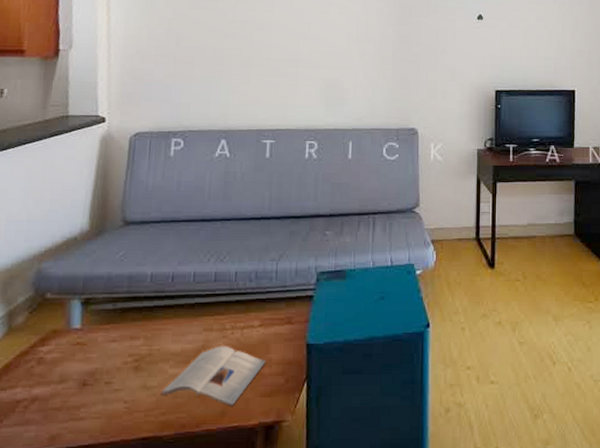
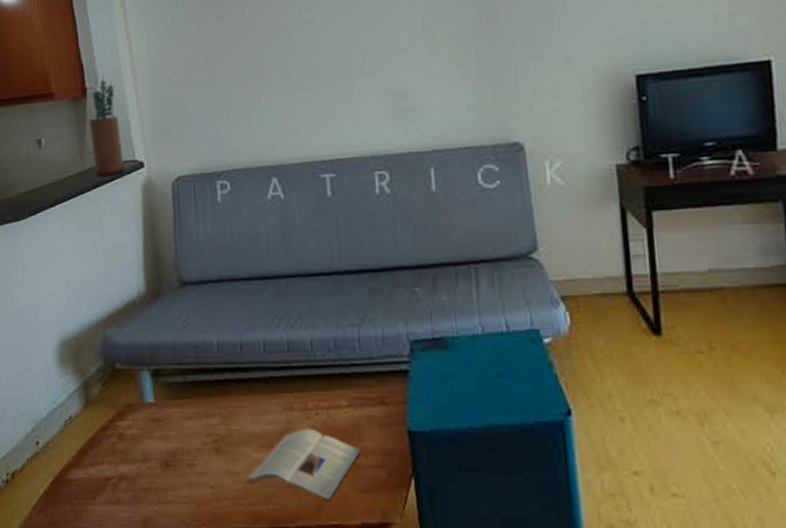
vase: none [56,42,88,128] -> present [89,76,124,178]

